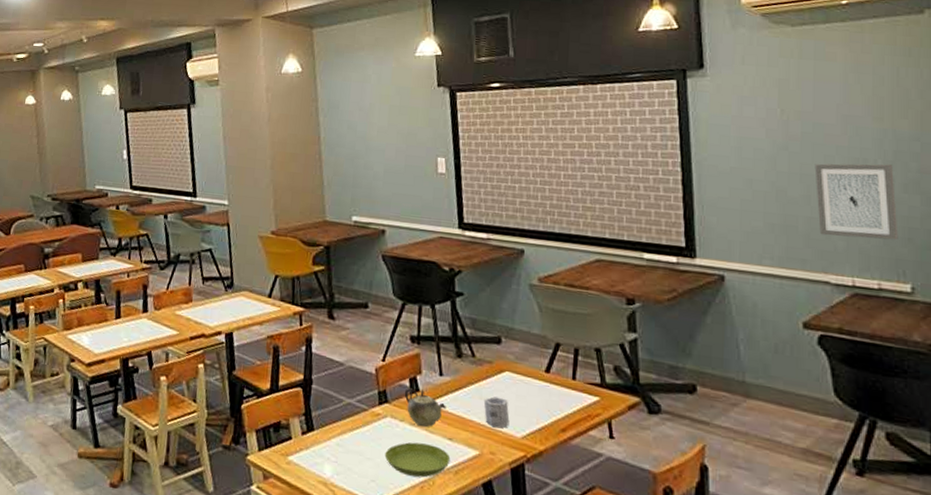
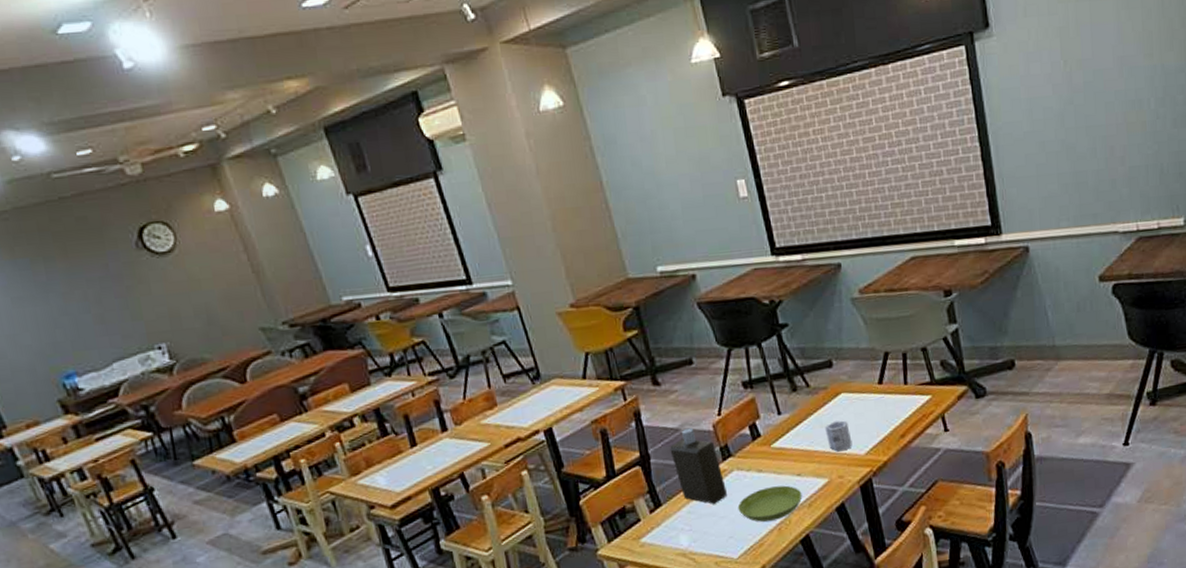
bottle: none [331,365,377,444] -> present [670,427,727,504]
teapot: present [404,388,446,428] -> none [746,434,790,471]
wall art: present [814,163,899,240] -> none [1097,101,1172,186]

